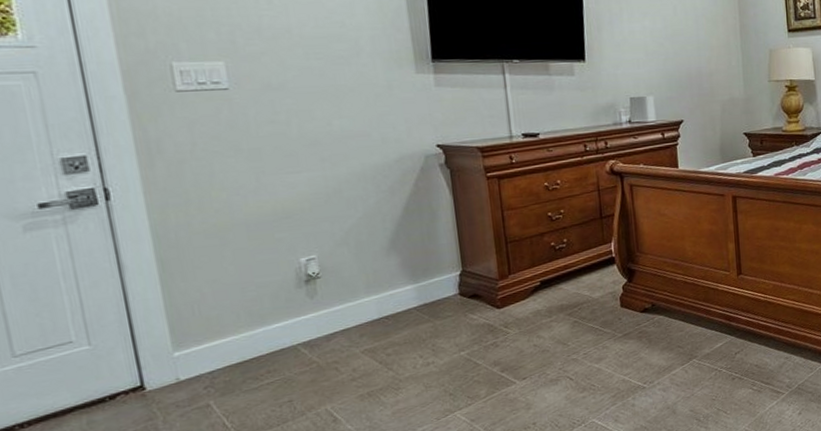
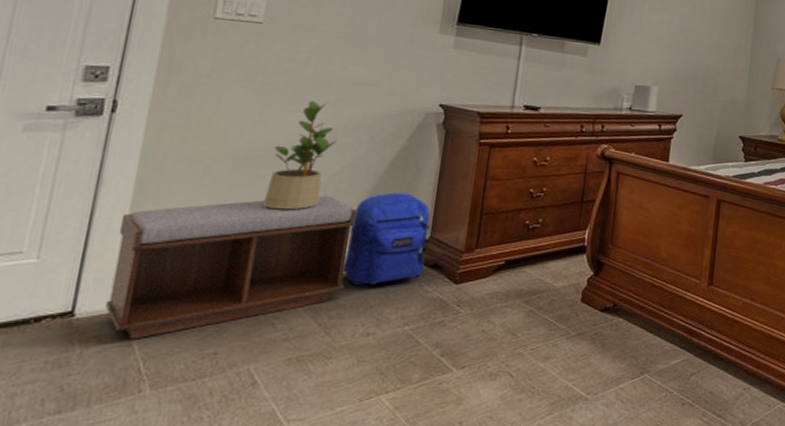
bench: none [155,247,394,401] -> present [105,195,356,340]
potted plant: none [283,160,345,268] -> present [262,101,336,210]
backpack: none [382,234,464,325] -> present [342,192,431,286]

